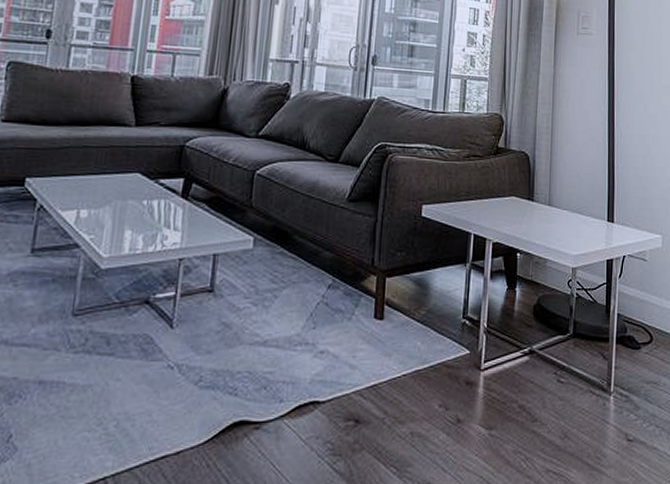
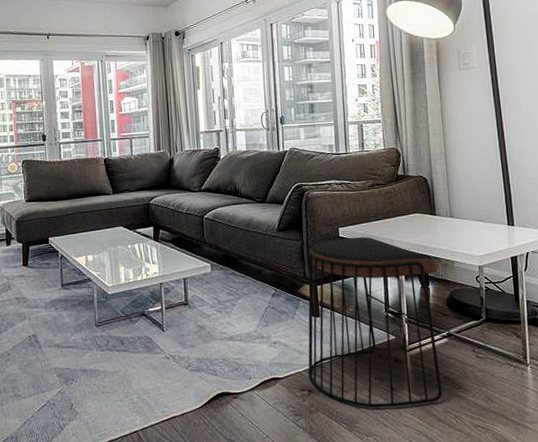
stool: none [358,219,528,446] -> present [308,237,442,408]

